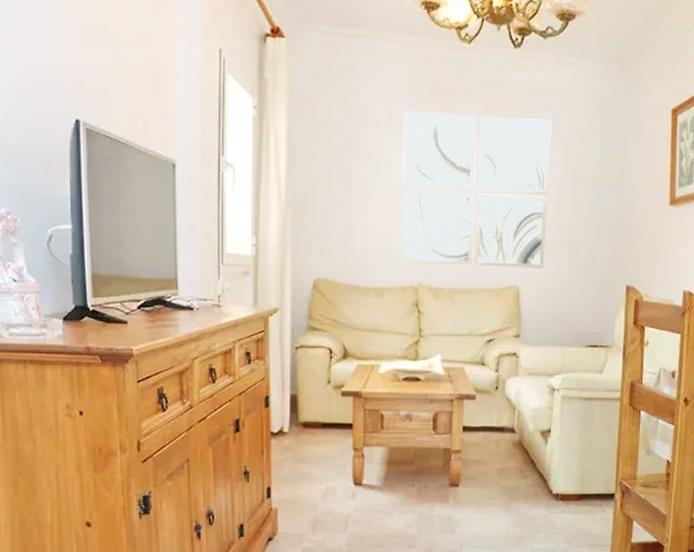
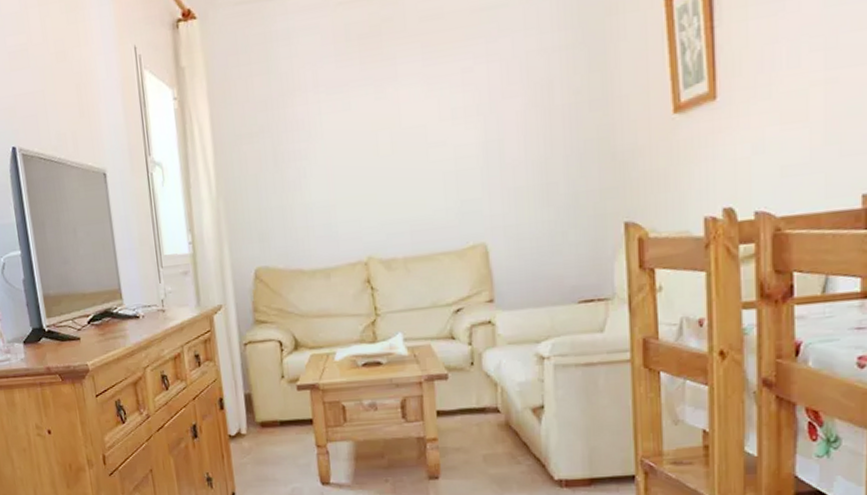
wall art: present [401,111,552,268] -> none [331,41,515,238]

